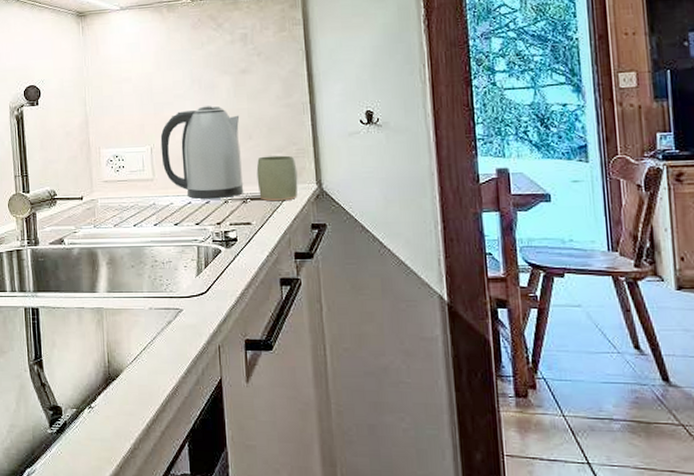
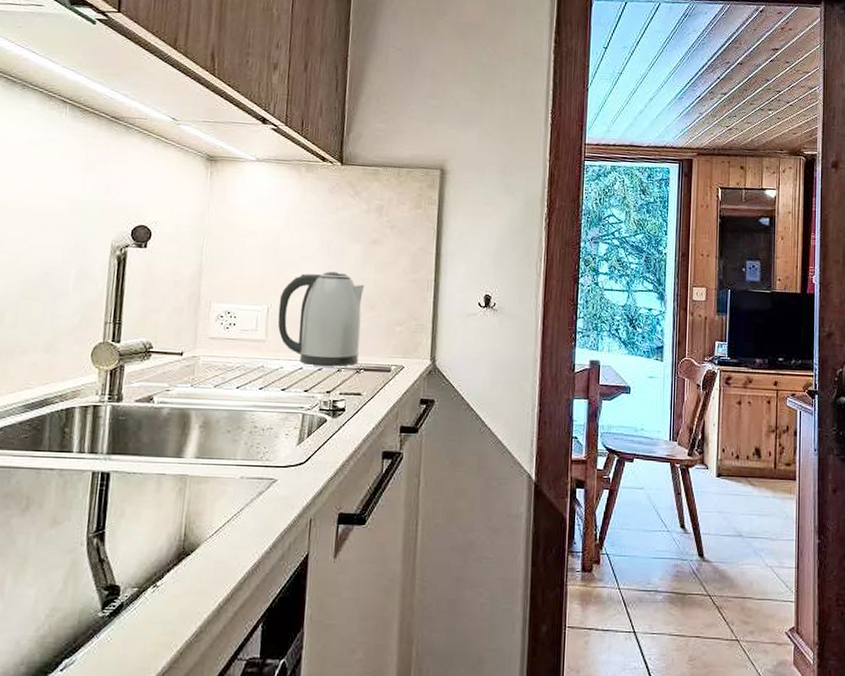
mug: present [256,155,298,202] -> none [373,328,414,374]

